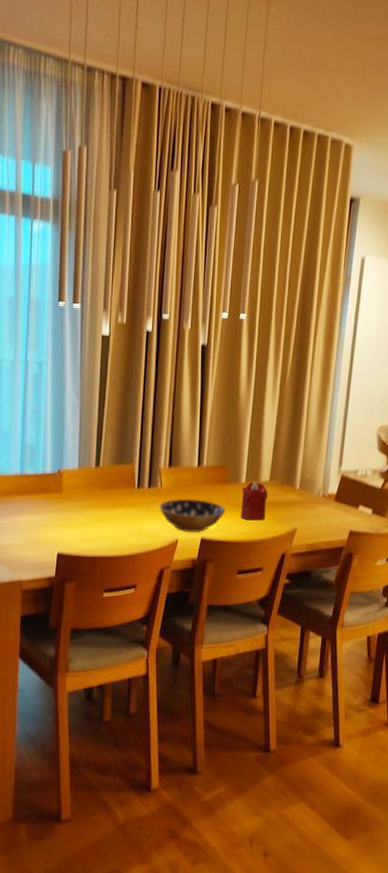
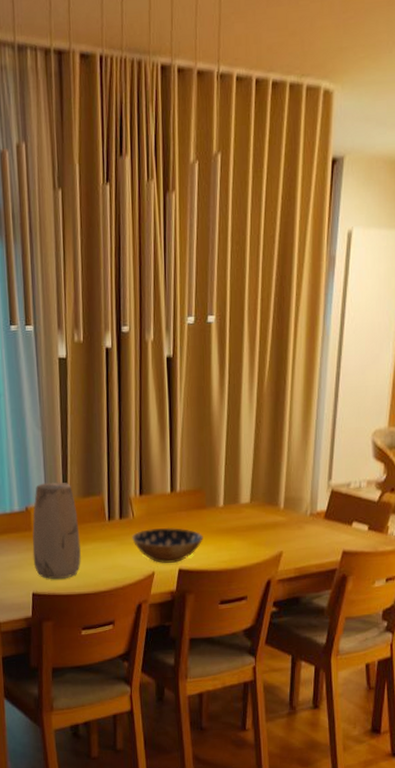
vase: none [61,448,109,542] -> present [32,482,81,580]
candle: present [240,482,268,521] -> none [219,504,249,547]

